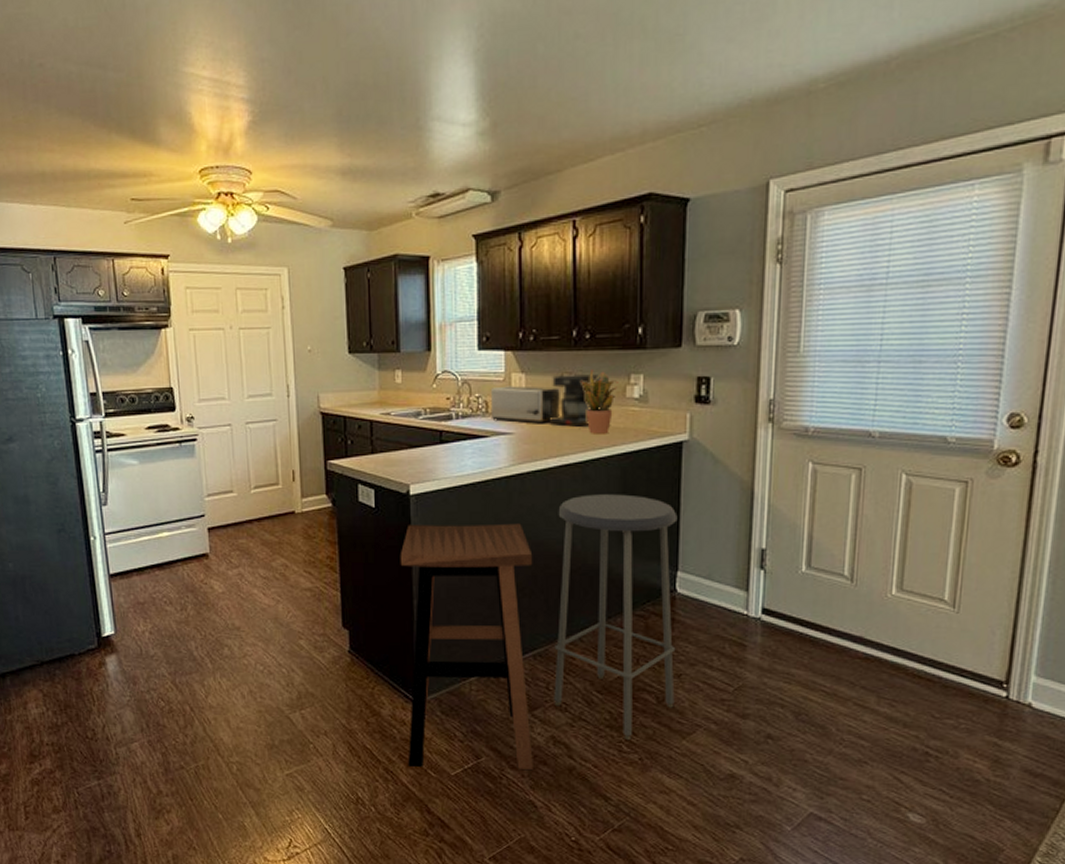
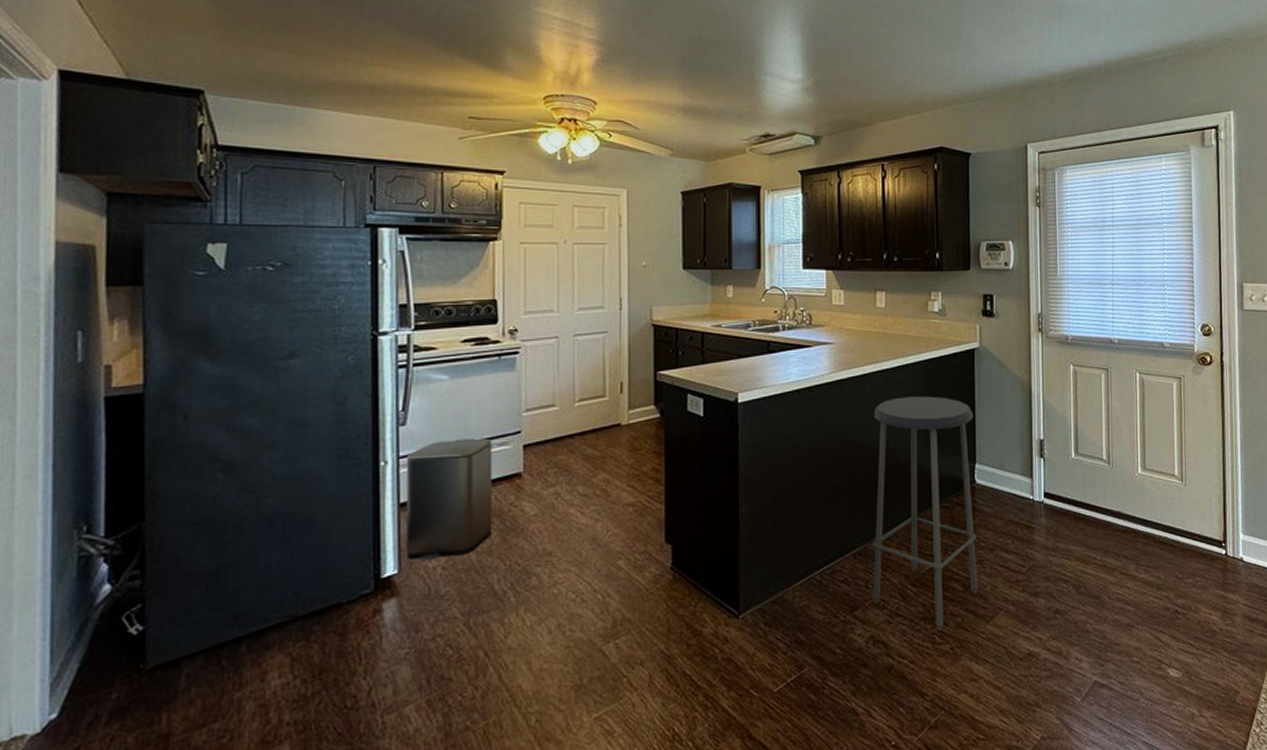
pedal bin: none [110,520,188,626] -> present [405,438,493,562]
bar stool: present [400,523,533,770] -> none [727,426,854,689]
toaster: present [490,385,560,424] -> none [813,300,874,335]
coffee maker: present [549,373,600,427] -> none [864,290,907,337]
potted plant: present [581,370,618,434] -> none [891,287,922,343]

